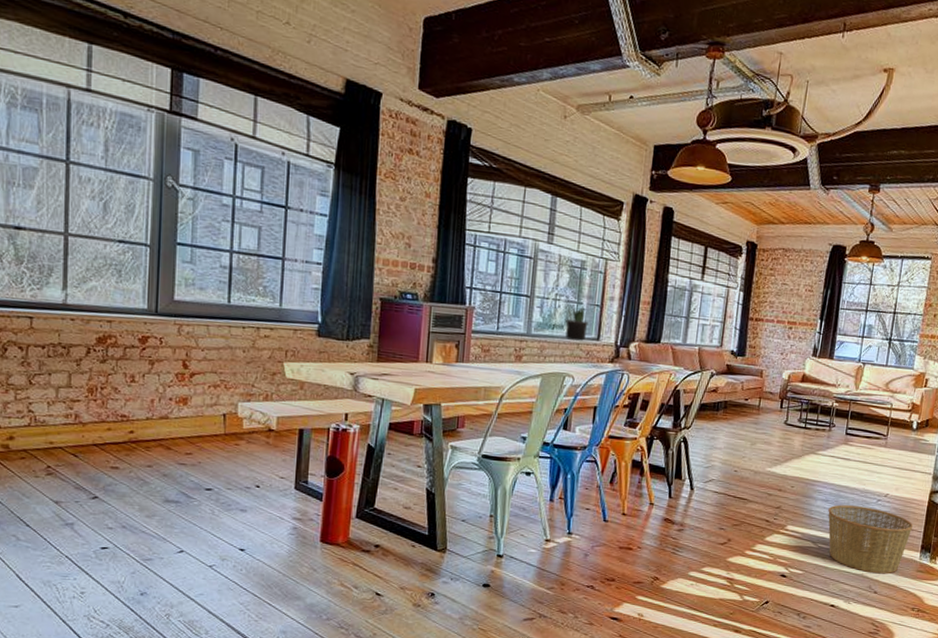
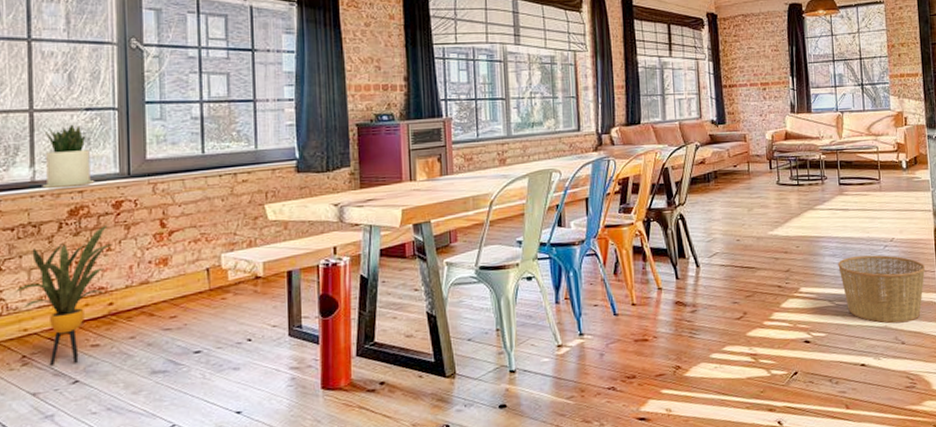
house plant: none [41,357,137,482] -> present [13,225,113,367]
planter: none [73,253,124,317] -> present [42,124,95,189]
planter: present [565,305,589,341] -> none [543,100,567,135]

